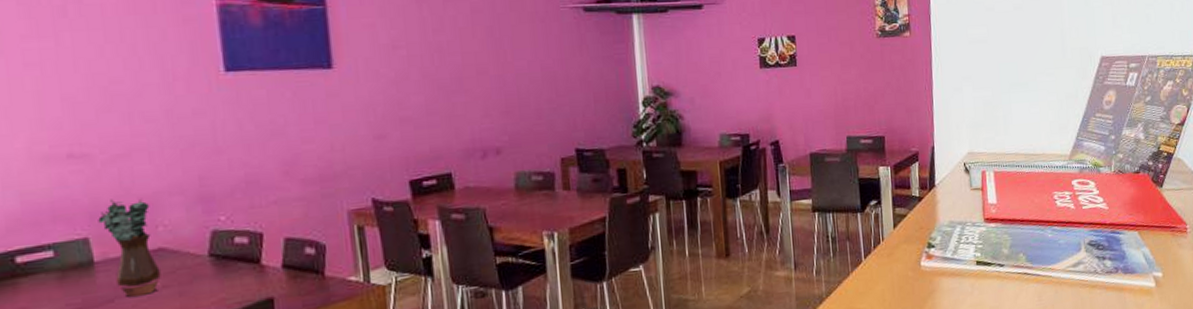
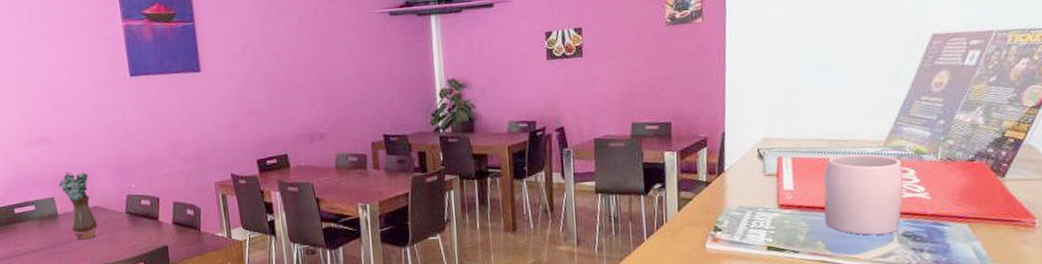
mug: none [1021,167,1087,246] -> present [823,153,903,236]

